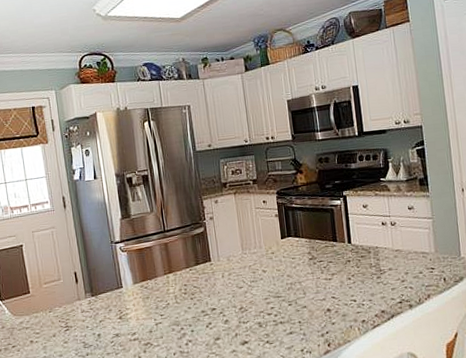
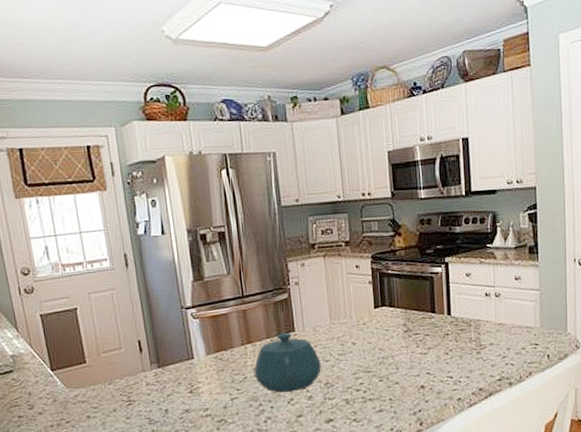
teapot: none [175,262,236,318] -> present [254,332,321,393]

